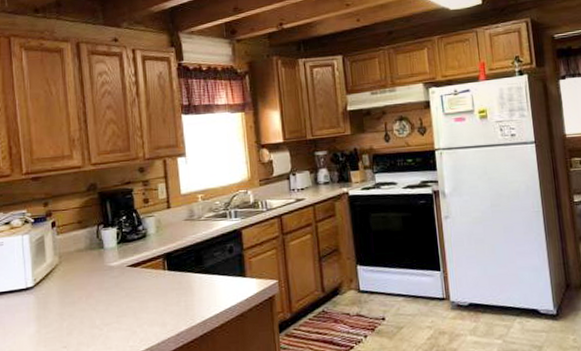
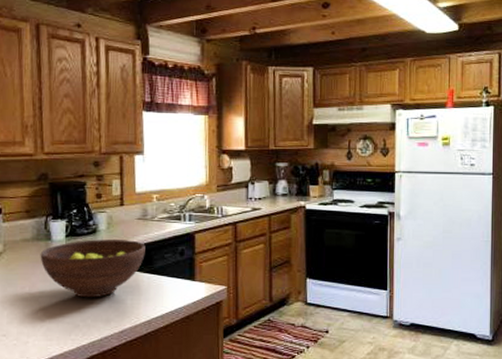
fruit bowl: none [94,241,195,304] -> present [40,239,145,298]

